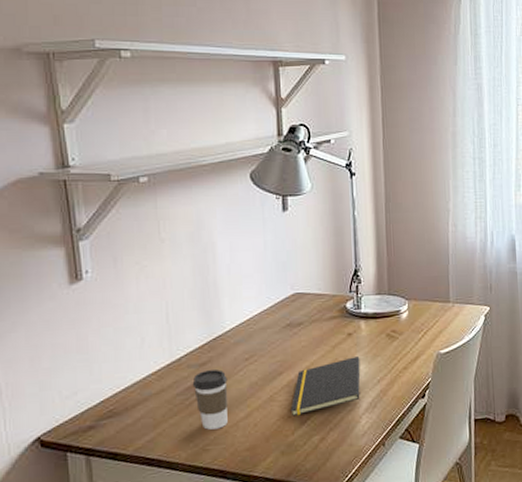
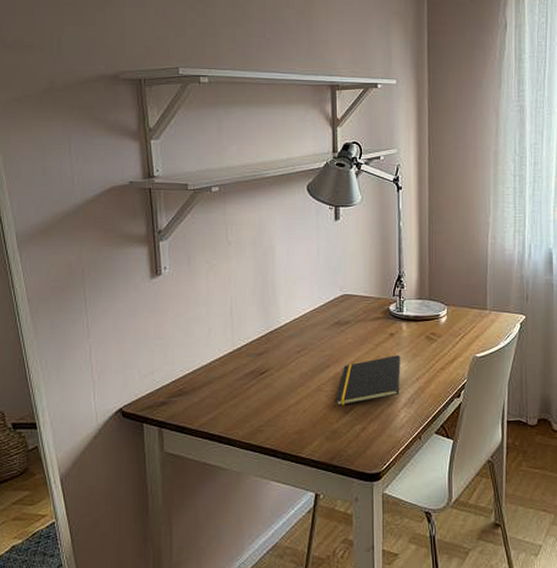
coffee cup: present [192,369,229,430] -> none [250,360,281,413]

